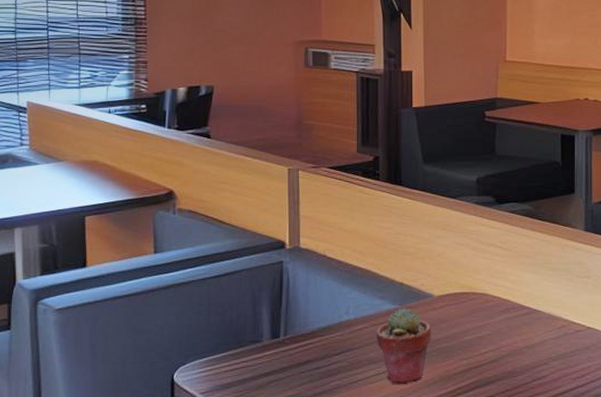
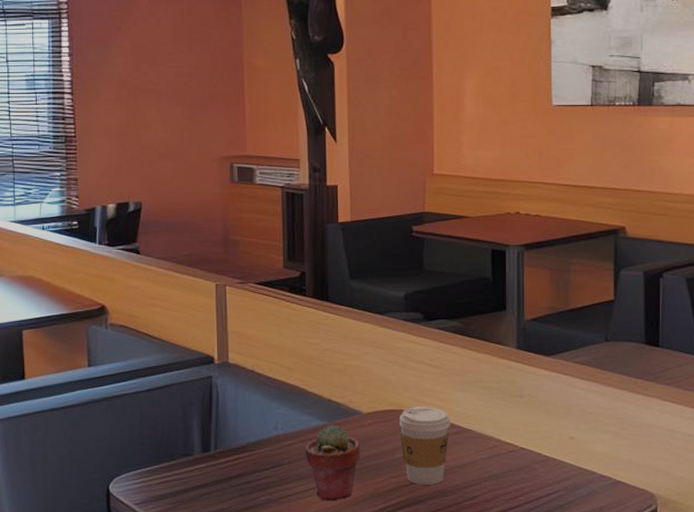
coffee cup: none [470,289,520,366] -> present [399,407,451,485]

